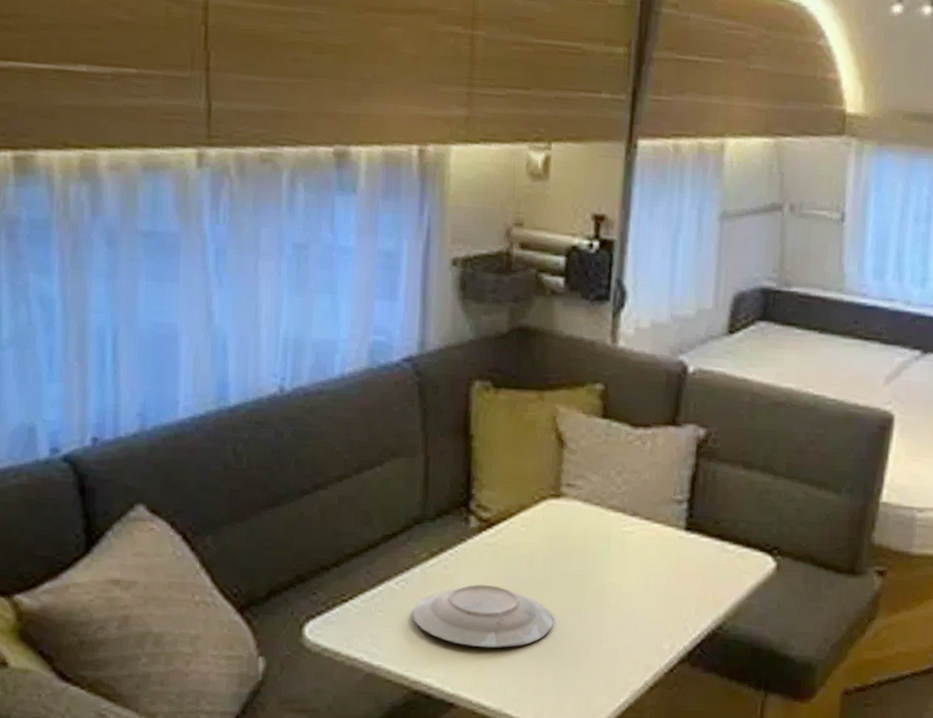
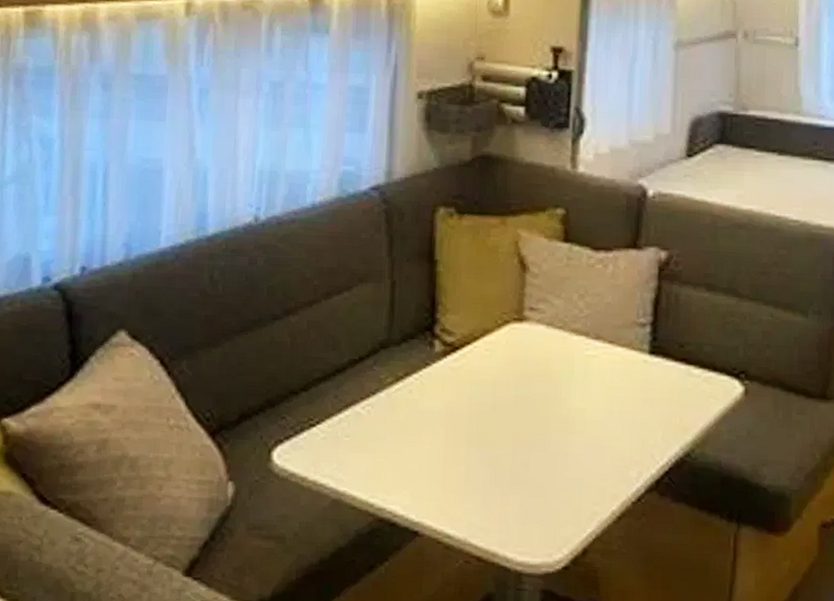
plate: present [412,584,553,649] -> none [377,409,518,475]

